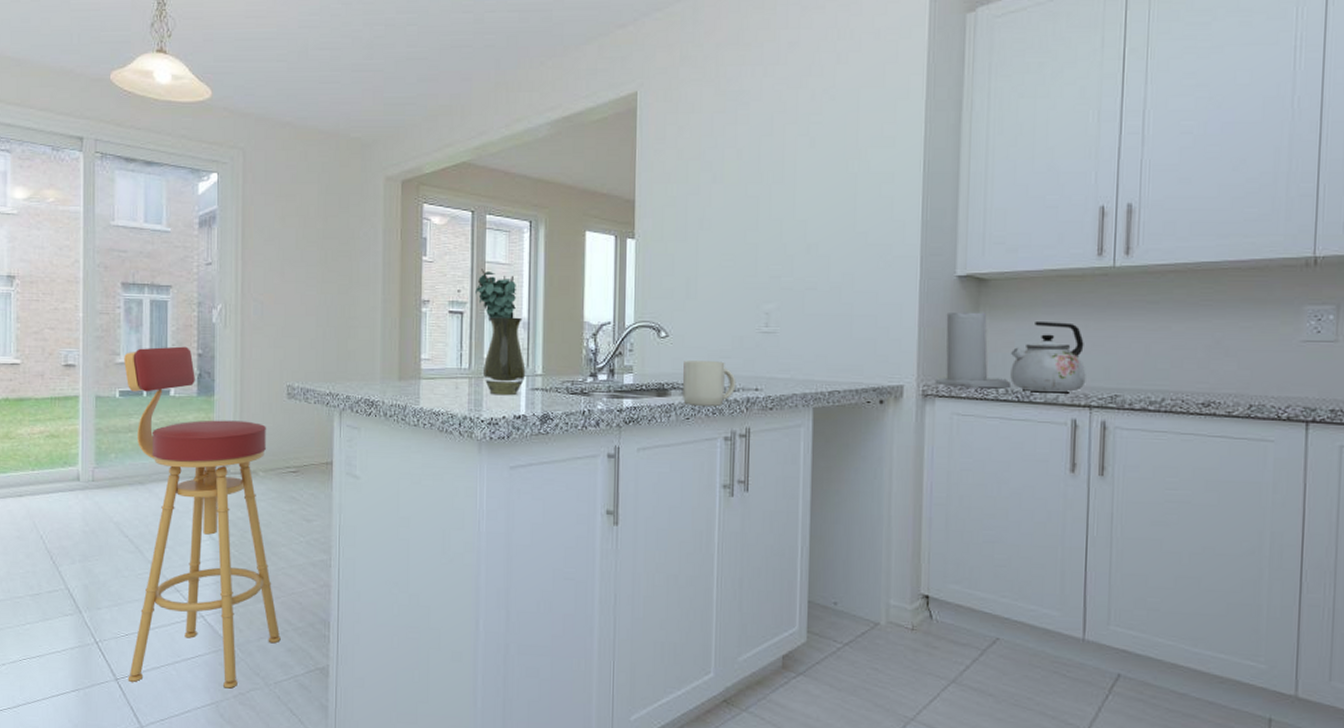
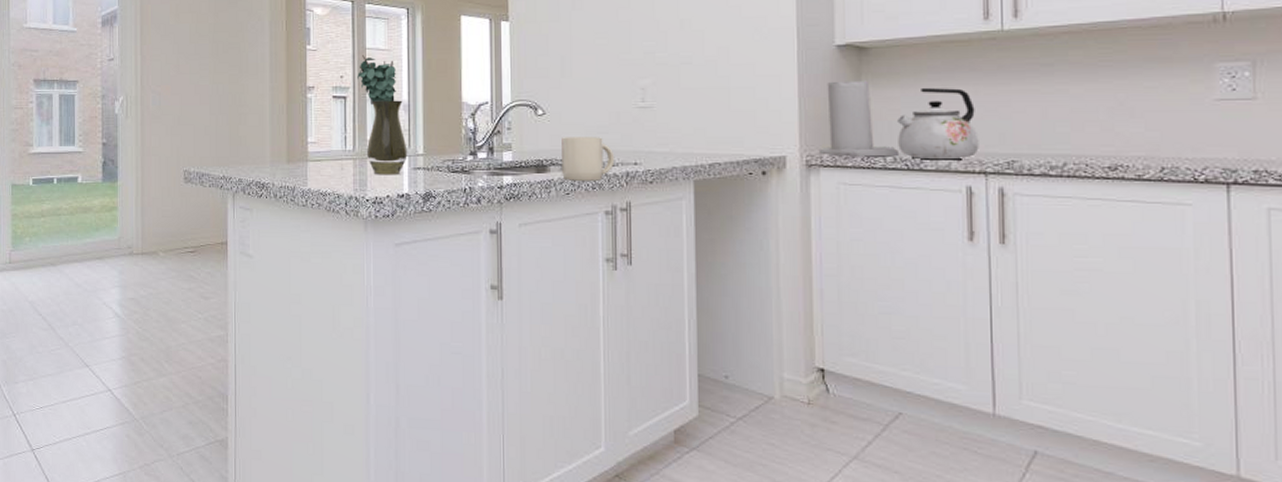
bar stool: present [124,346,281,689] -> none [37,136,182,460]

